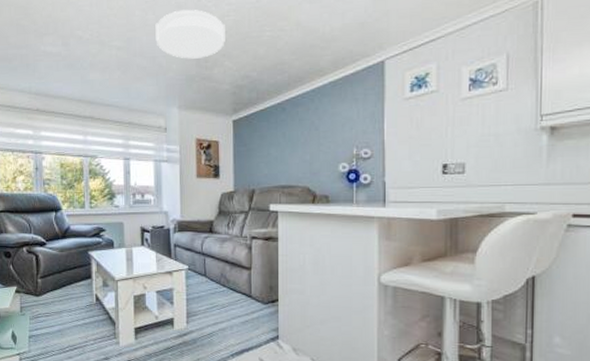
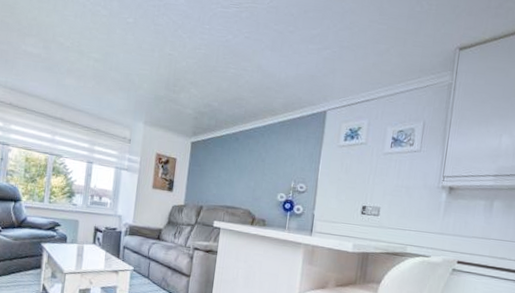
ceiling light: present [155,9,225,59] -> none [131,36,196,82]

